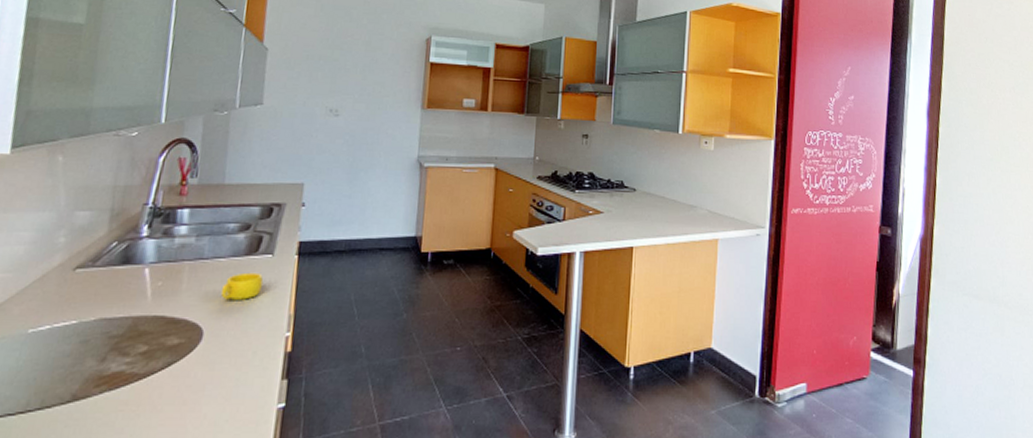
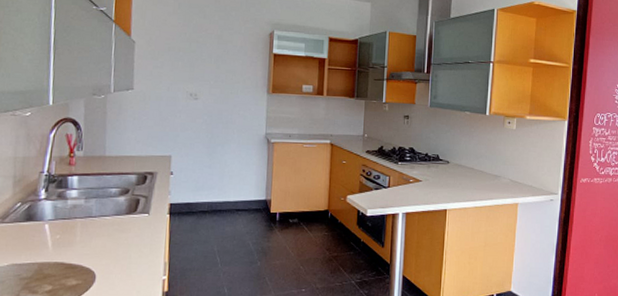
cup: present [220,272,264,300] -> none [108,228,142,250]

